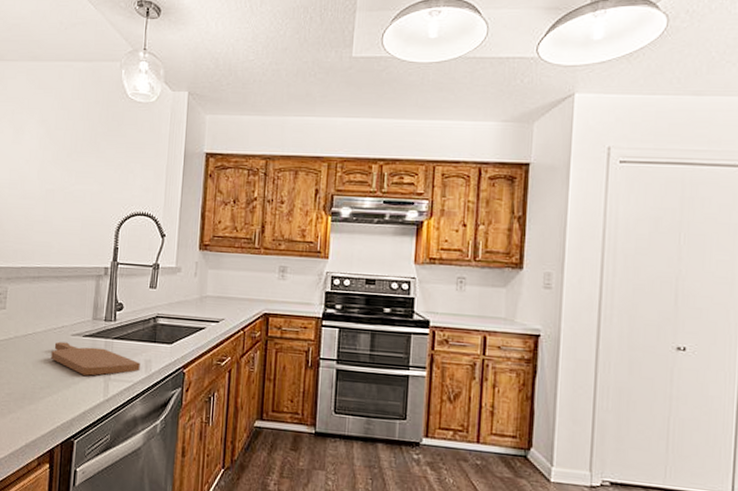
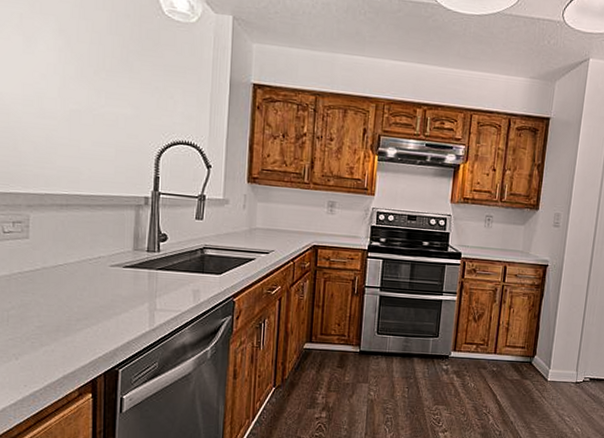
cutting board: present [51,341,140,376] -> none [87,272,188,307]

